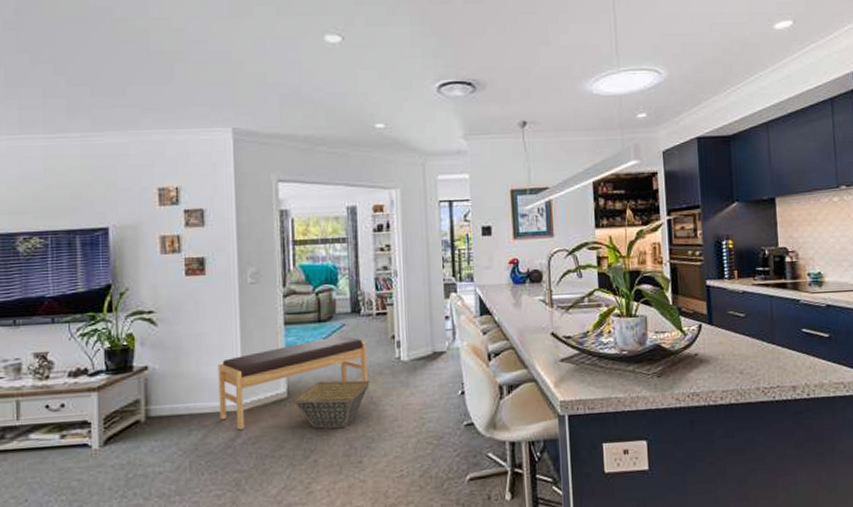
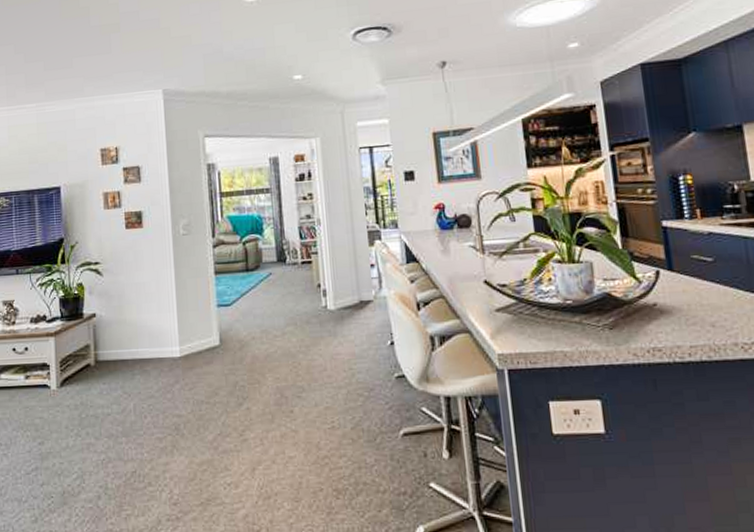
bench: present [218,335,369,431] -> none [156,284,297,376]
basket: present [293,380,370,429] -> none [226,329,298,377]

